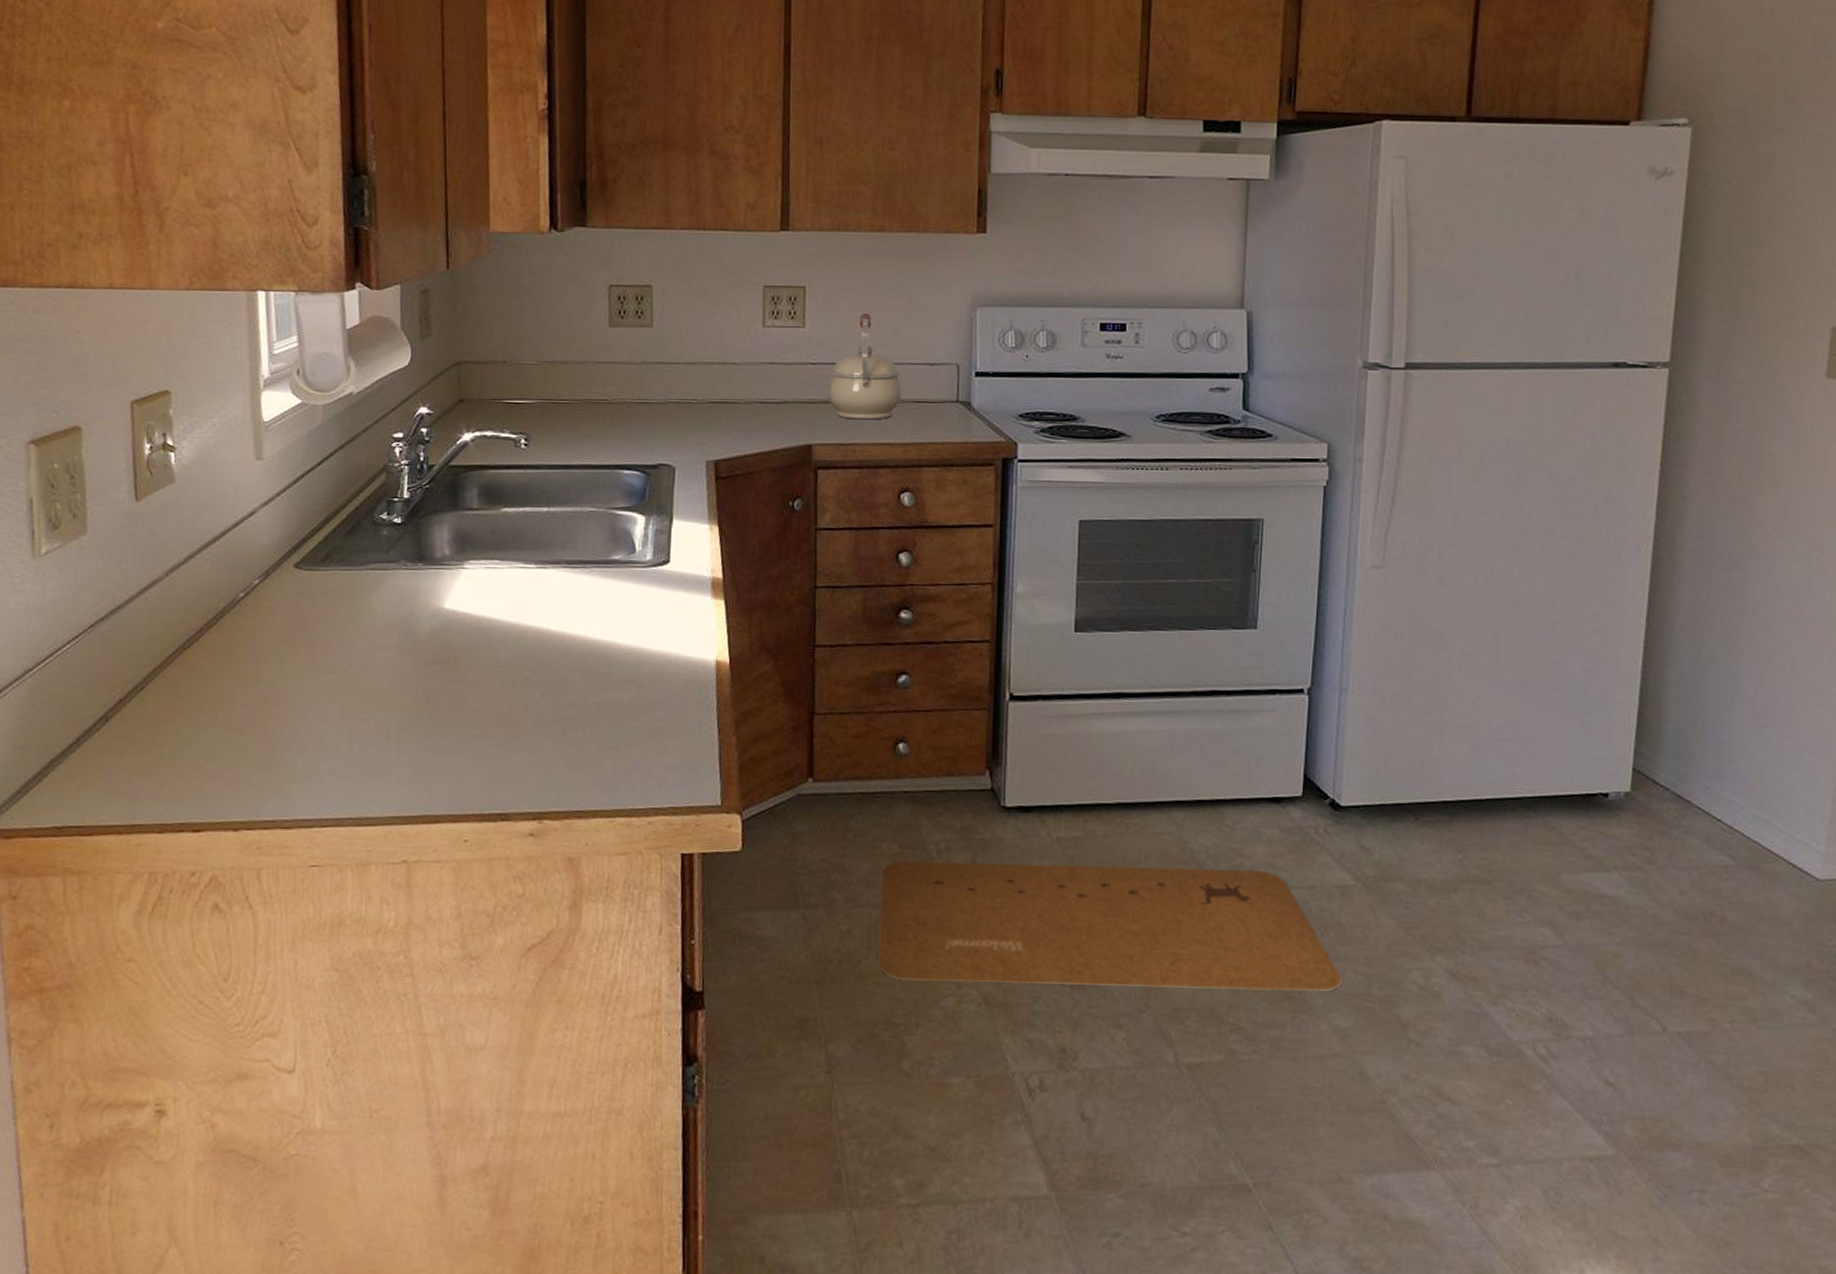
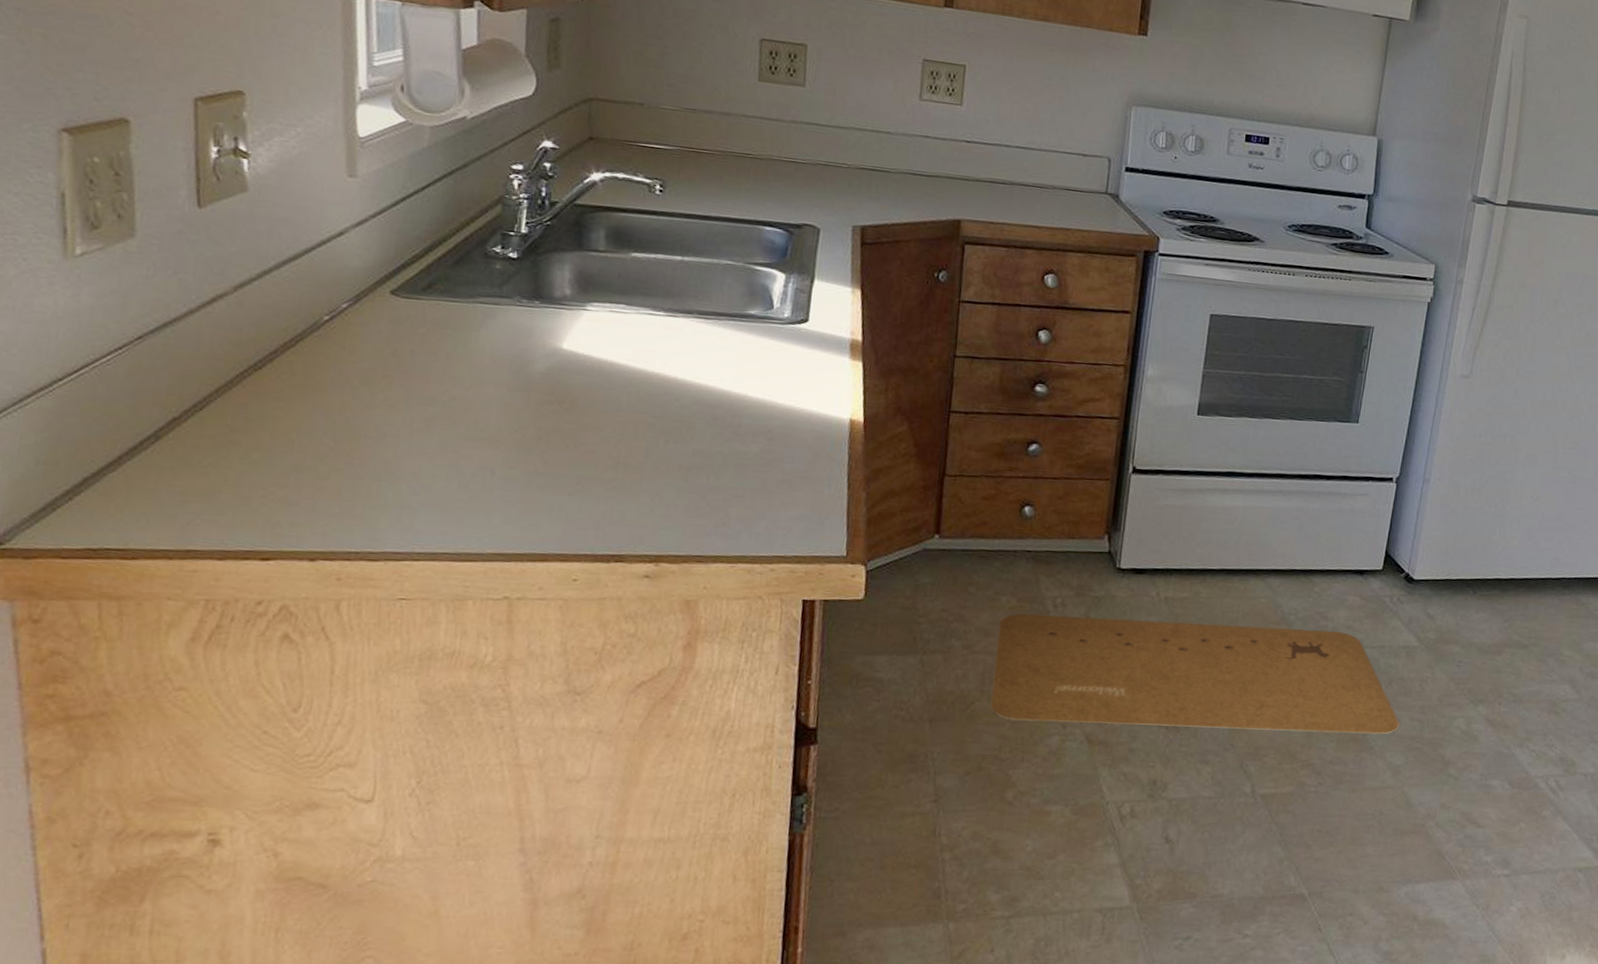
kettle: present [828,314,902,420] -> none [980,99,1054,203]

